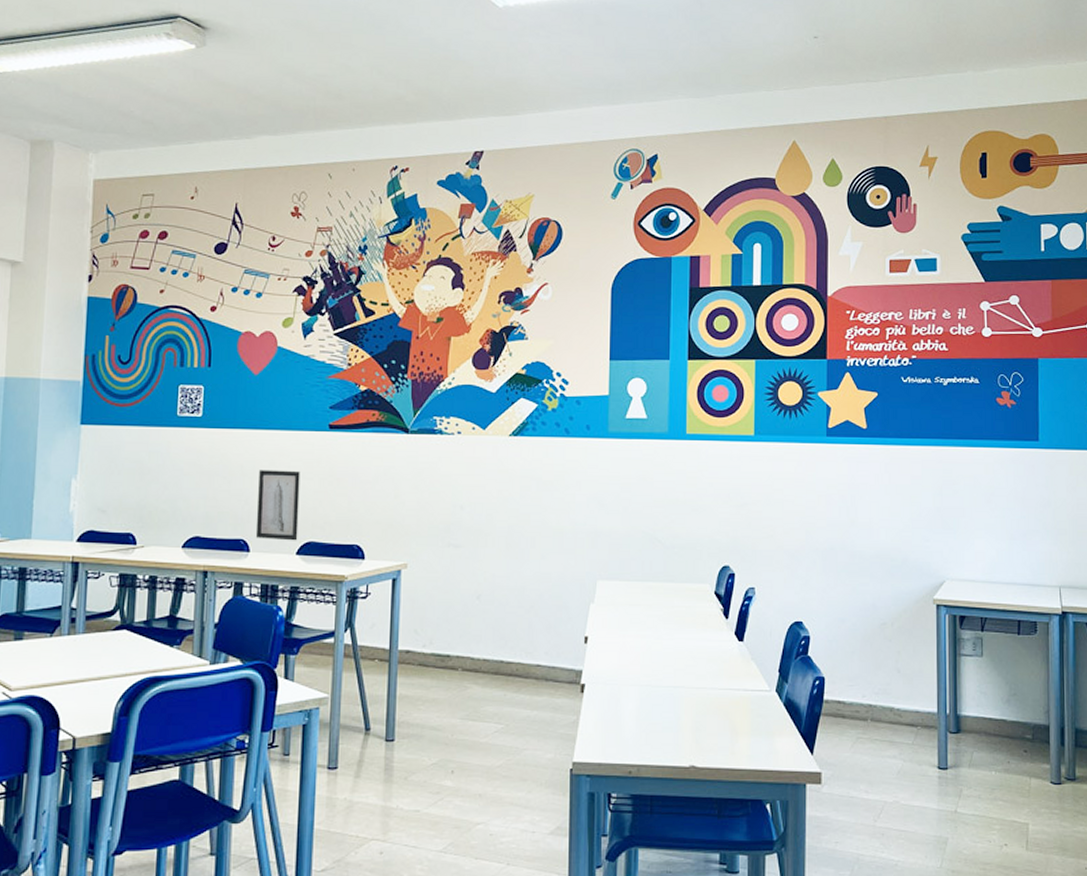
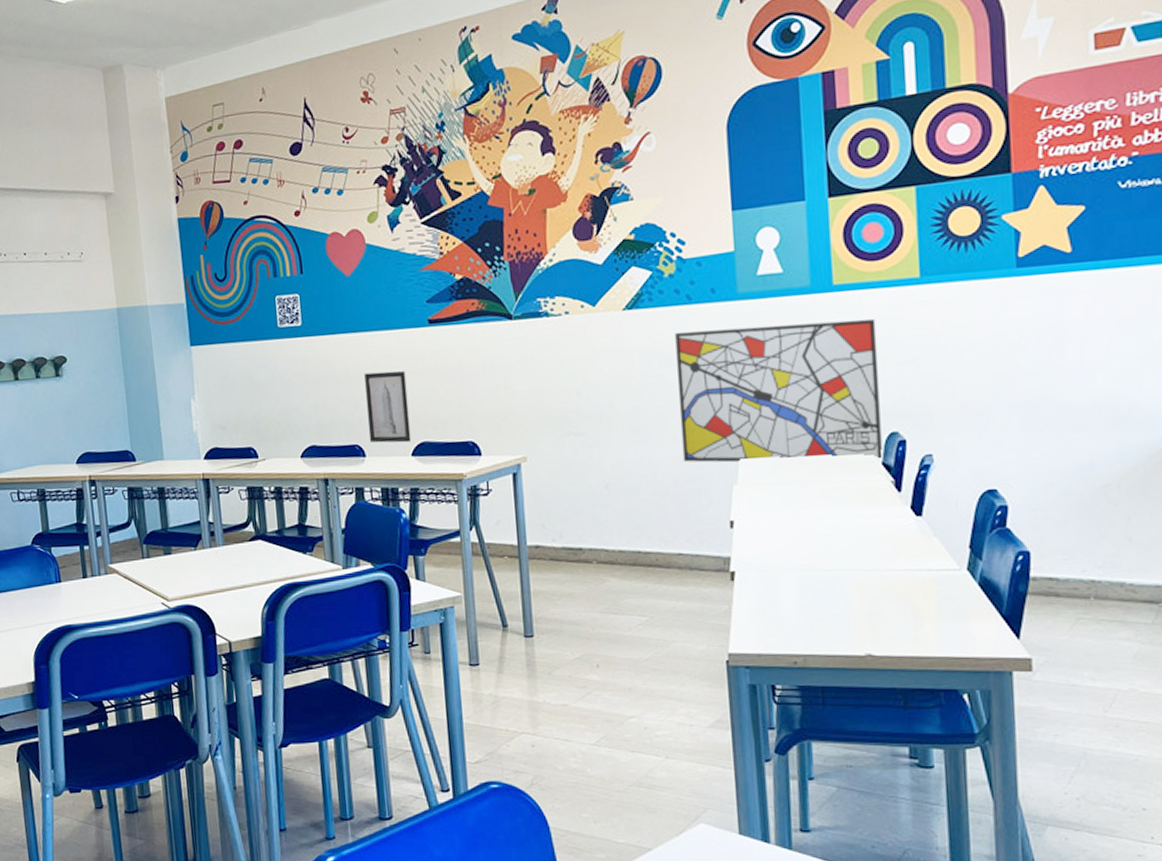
wall art: none [549,461,718,587] -> present [675,318,882,463]

